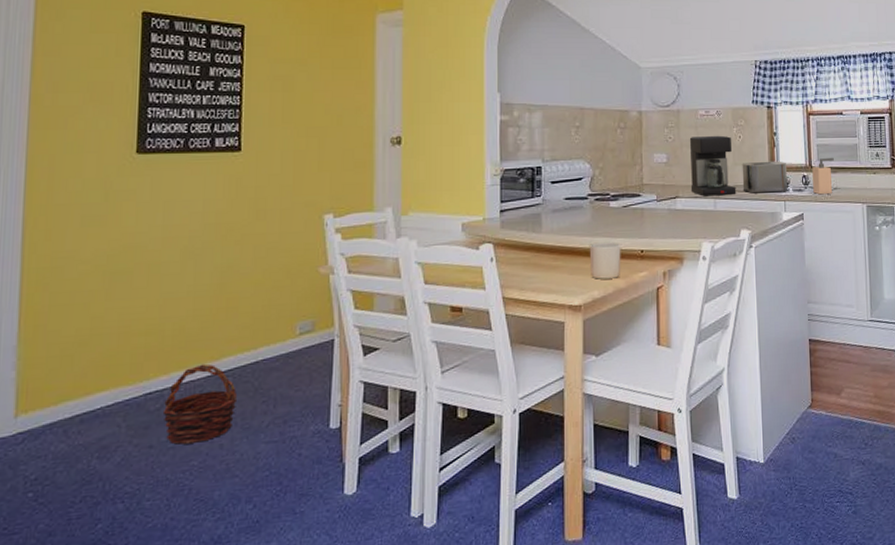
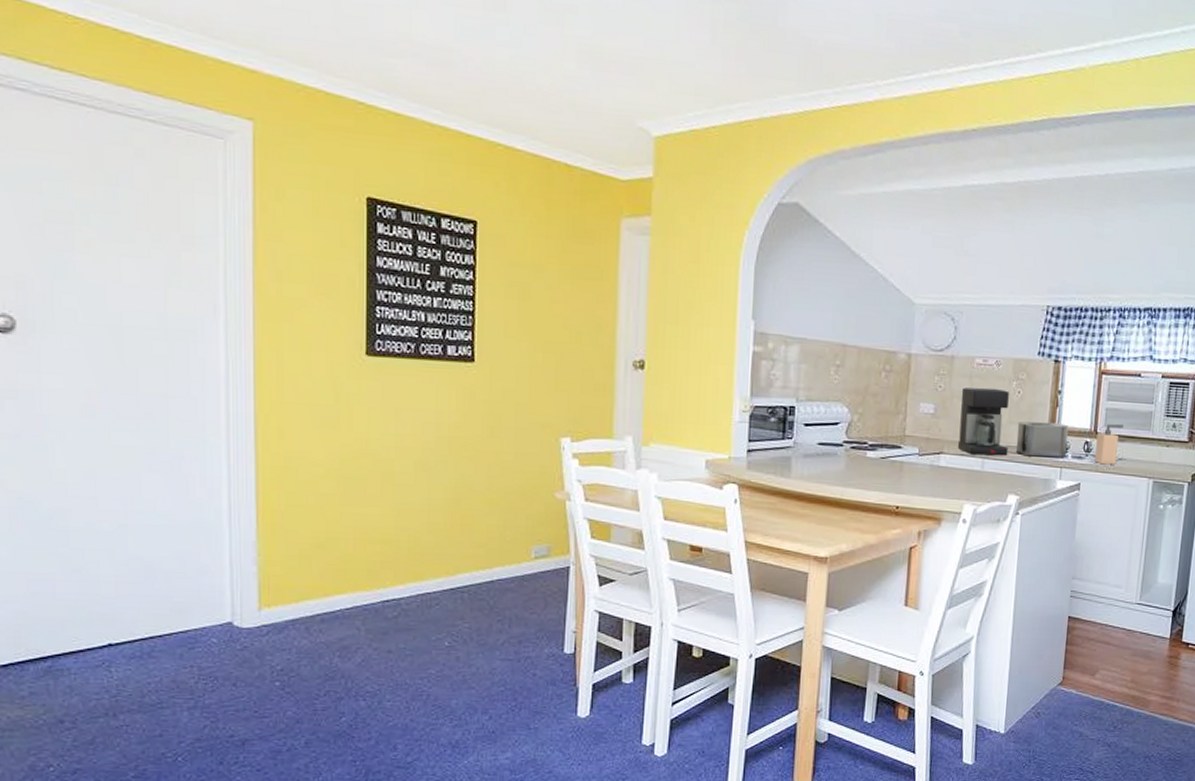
basket: present [162,363,238,445] -> none [400,577,473,653]
mug: present [589,242,621,279] -> none [839,493,875,533]

